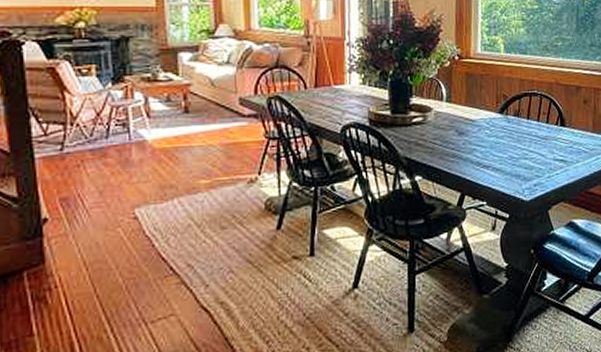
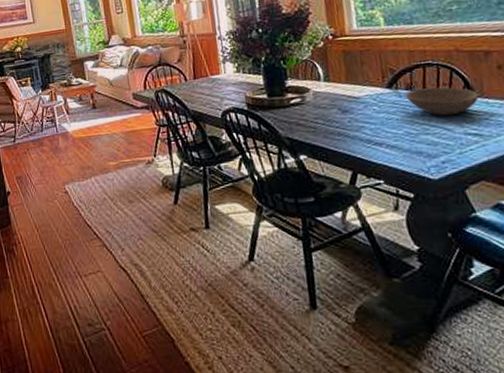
bowl: none [513,115,568,143] -> present [405,86,479,116]

